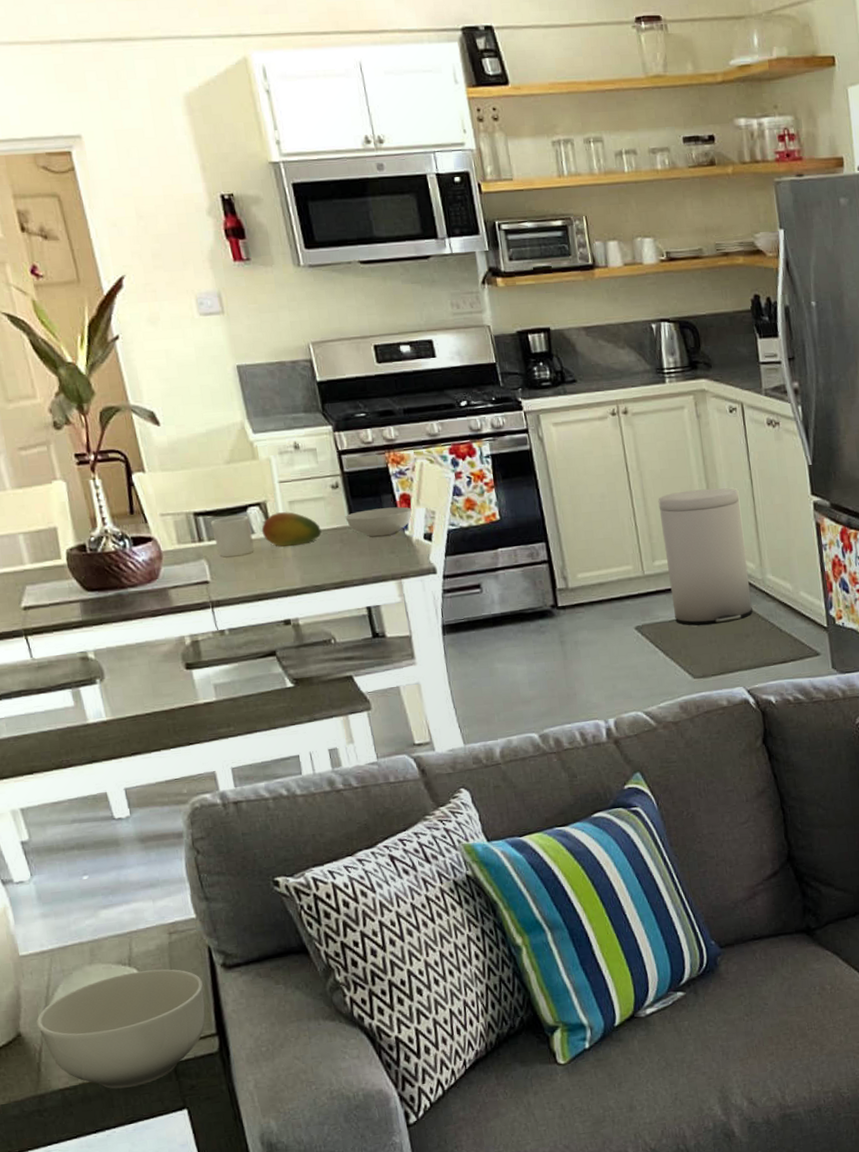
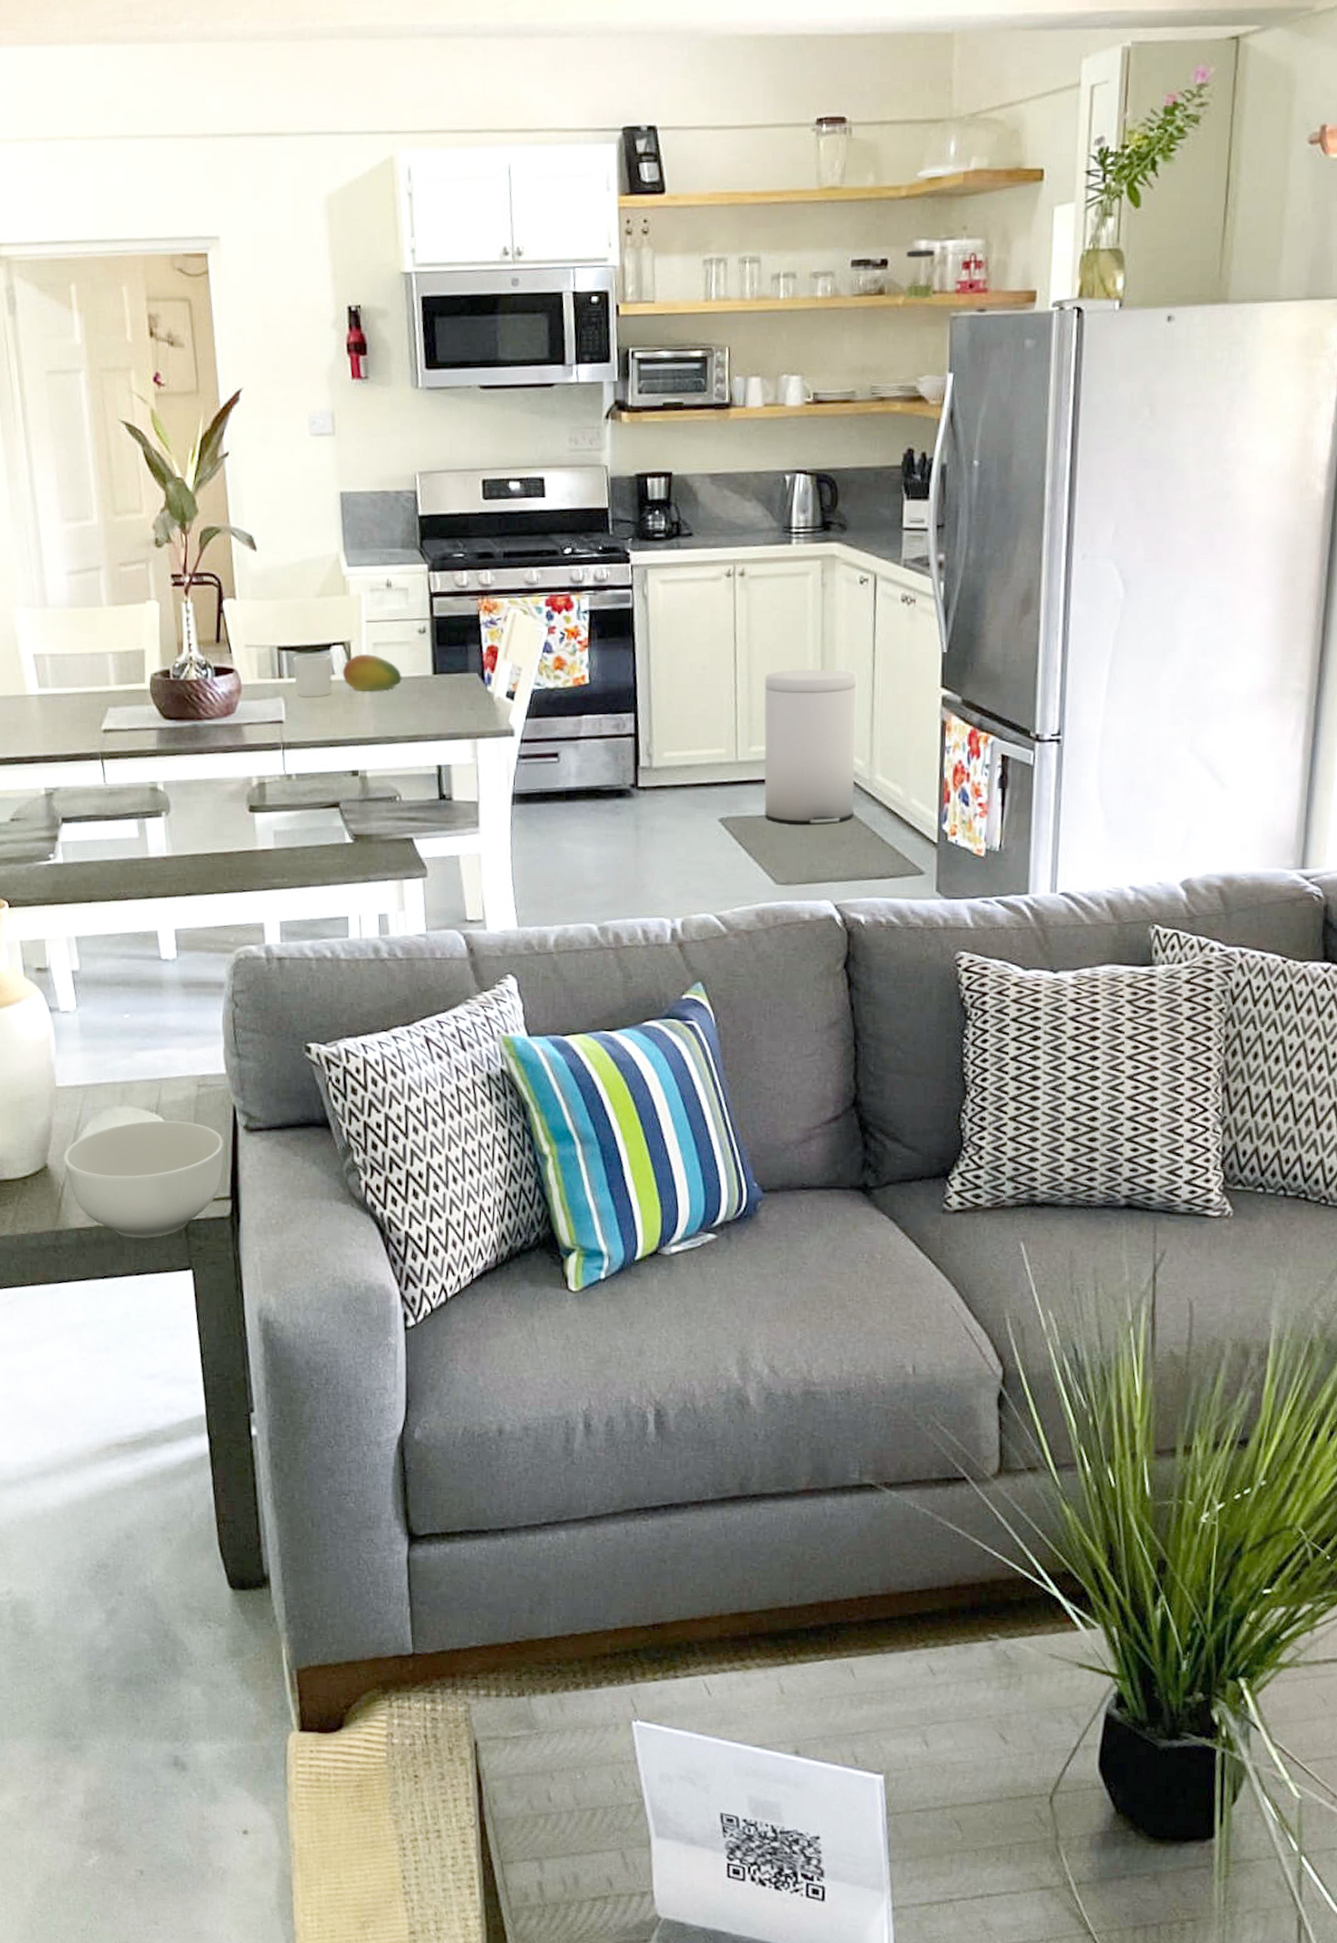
bowl: present [345,506,413,537] -> none [428,659,499,690]
jar: none [729,126,757,169] -> present [905,249,935,300]

